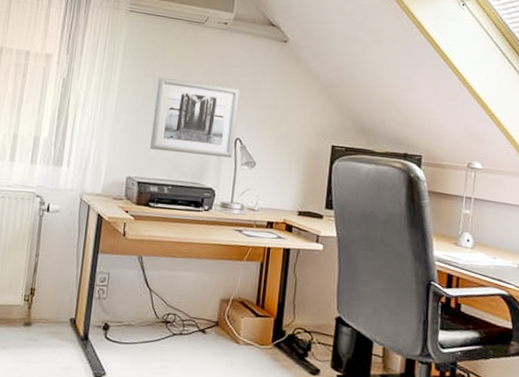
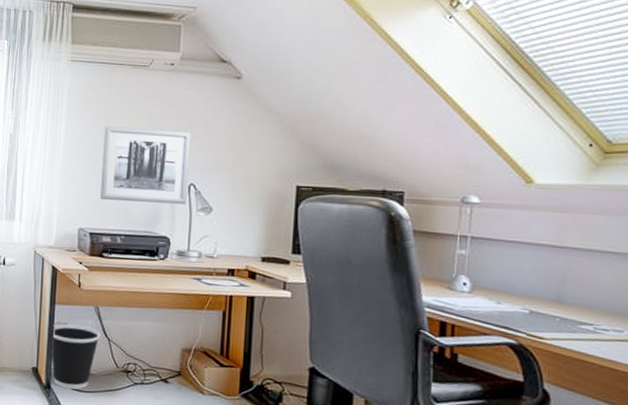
wastebasket: none [90,273,142,341] -> present [50,324,100,390]

